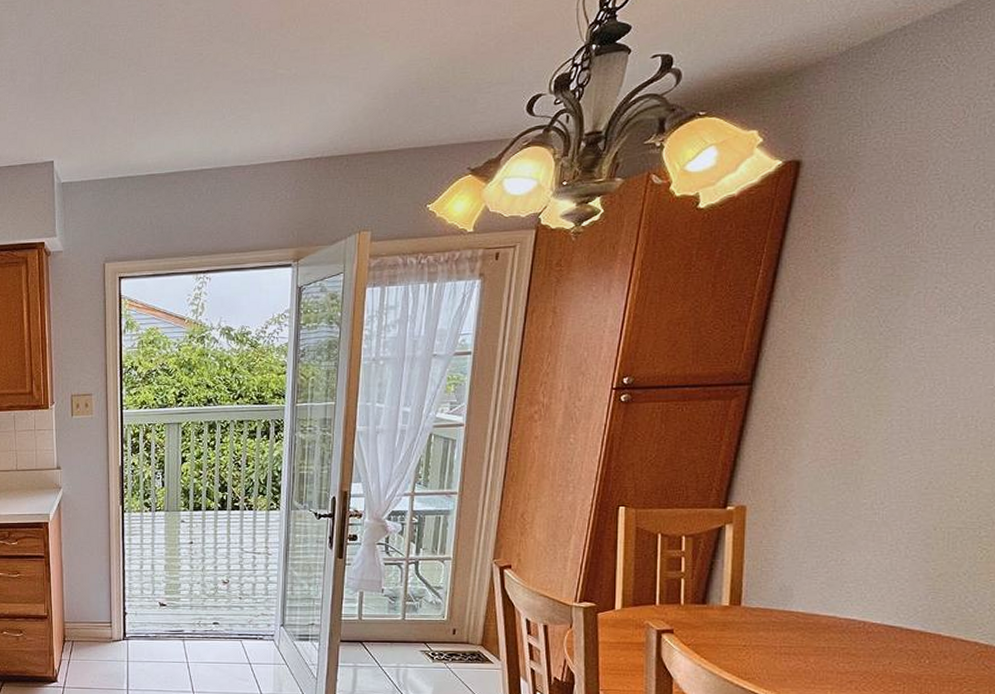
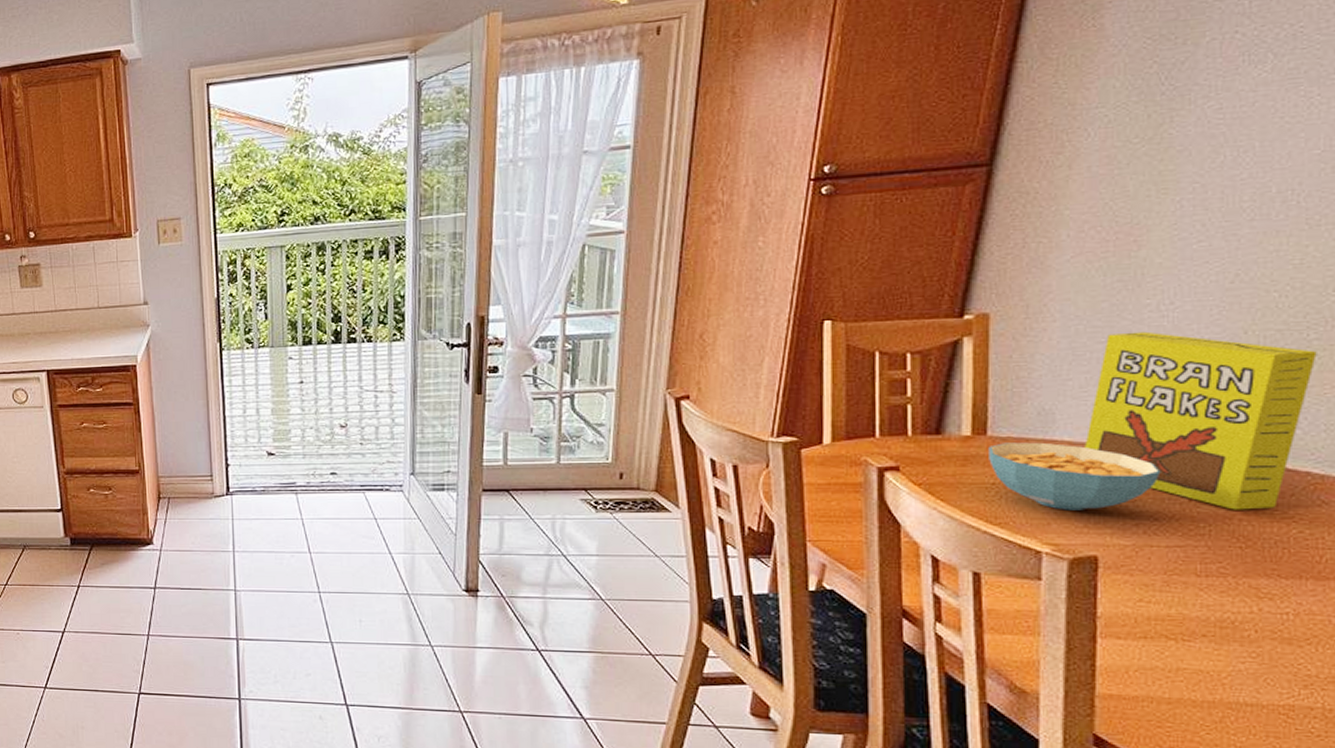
cereal bowl: none [742,612,870,669] -> present [988,442,1161,510]
cereal box: none [814,525,986,672] -> present [1084,331,1317,510]

